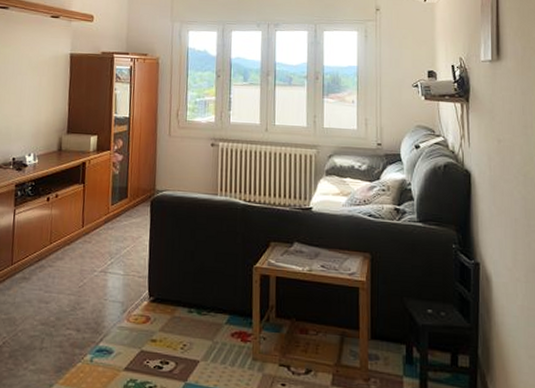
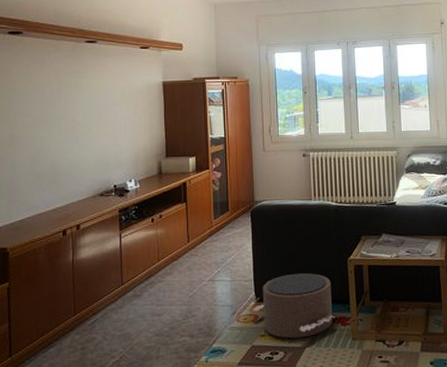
pouf: none [144,275,235,350] -> present [252,273,335,339]

